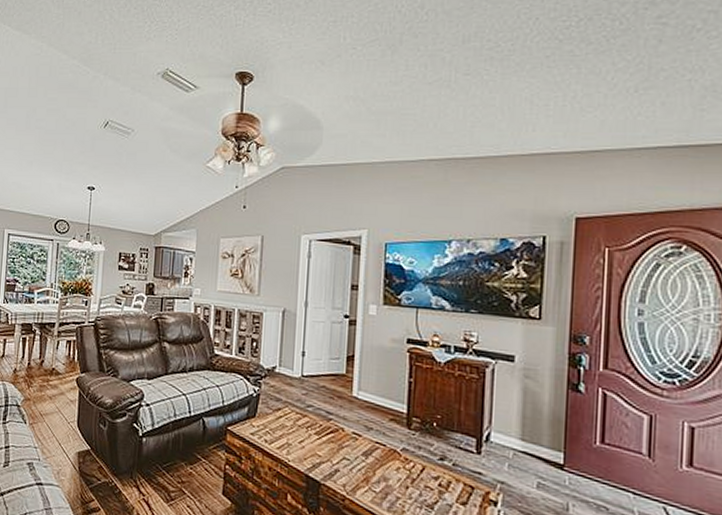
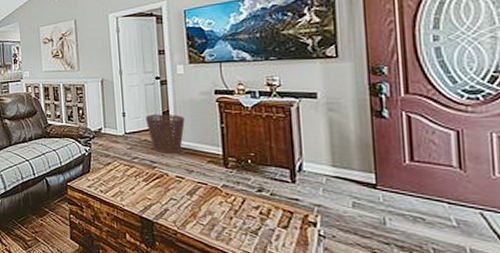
basket: none [327,357,370,406] -> present [145,114,185,154]

